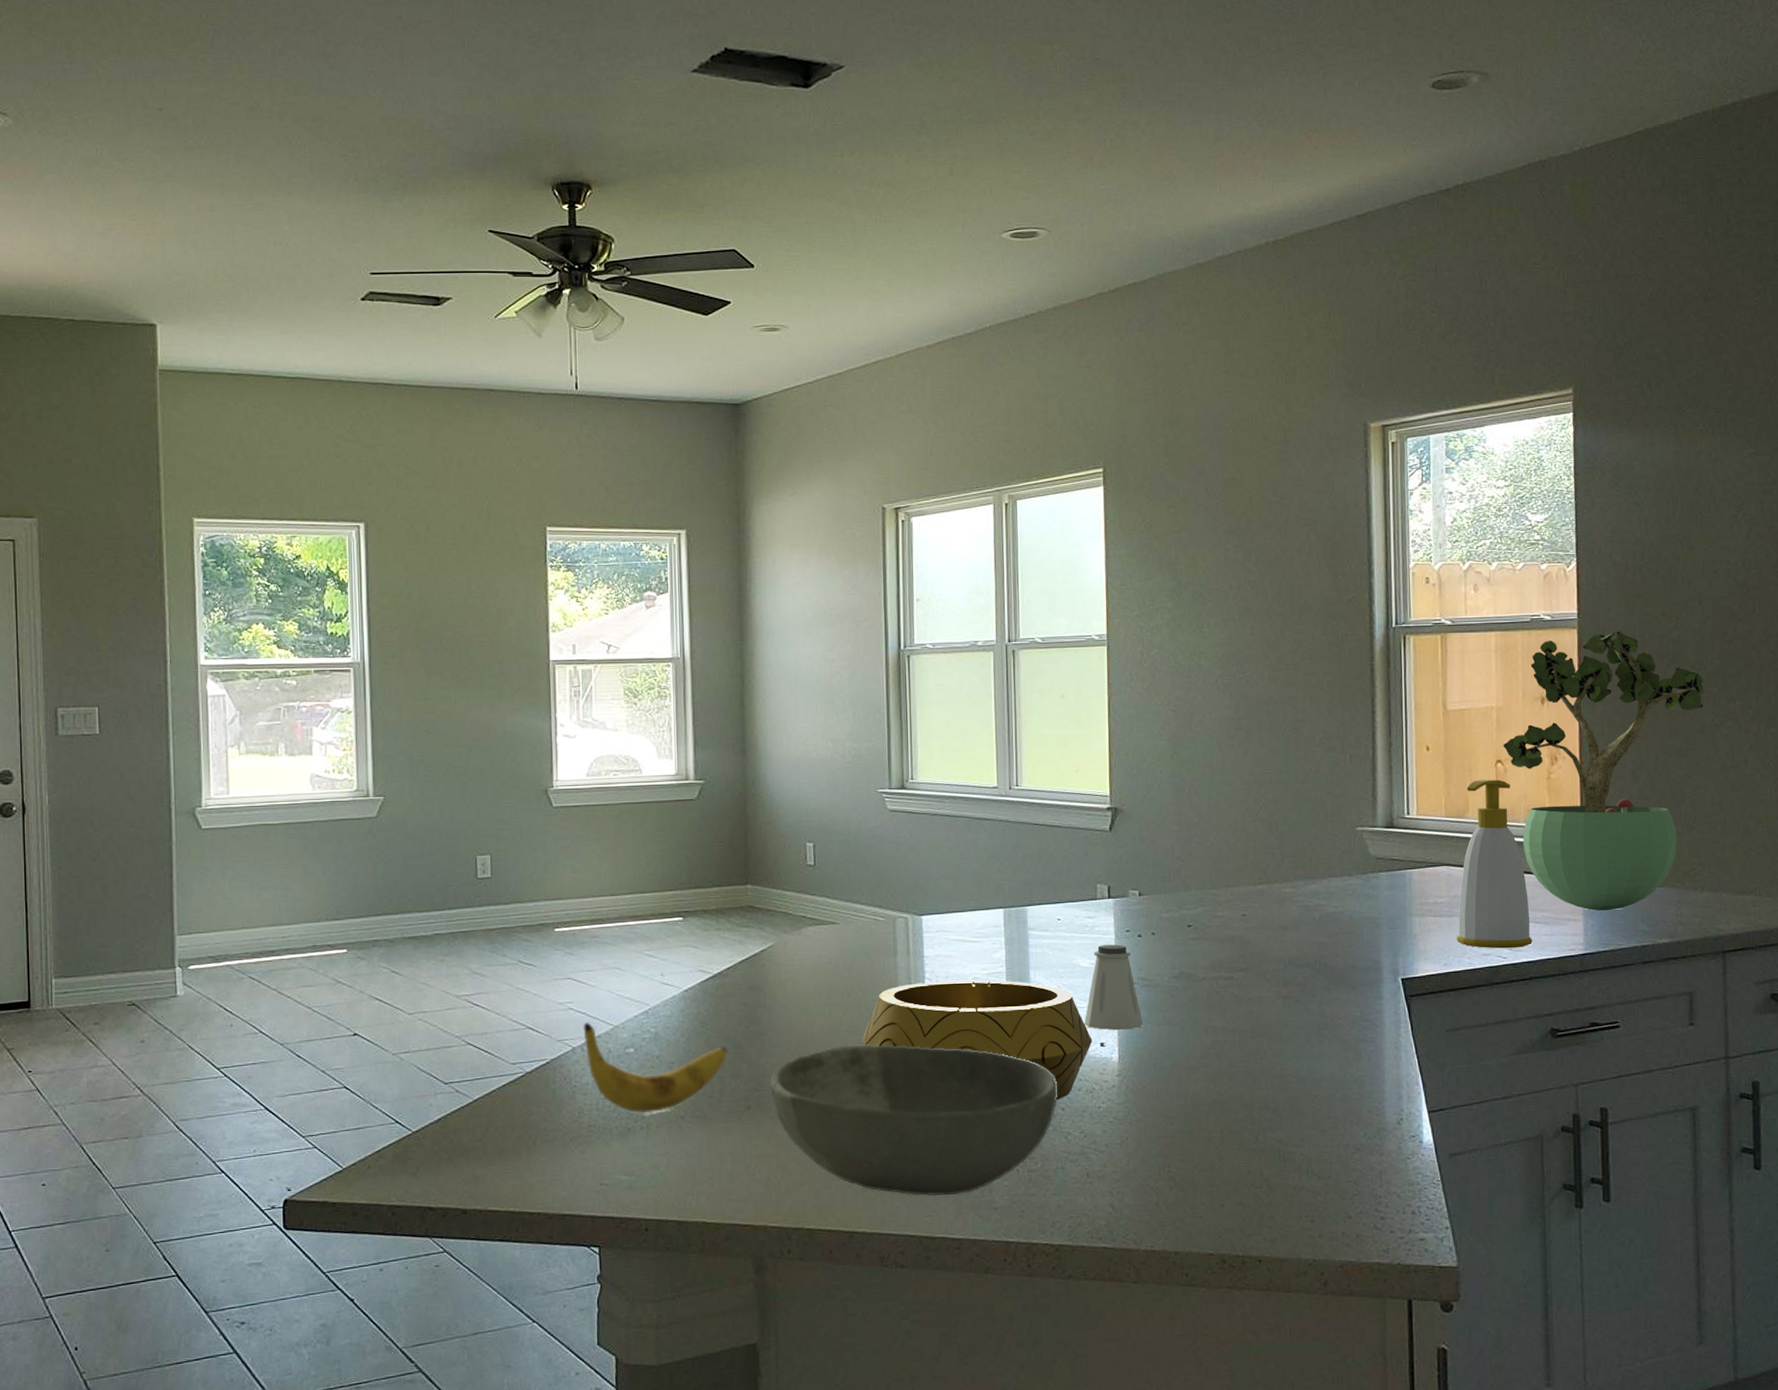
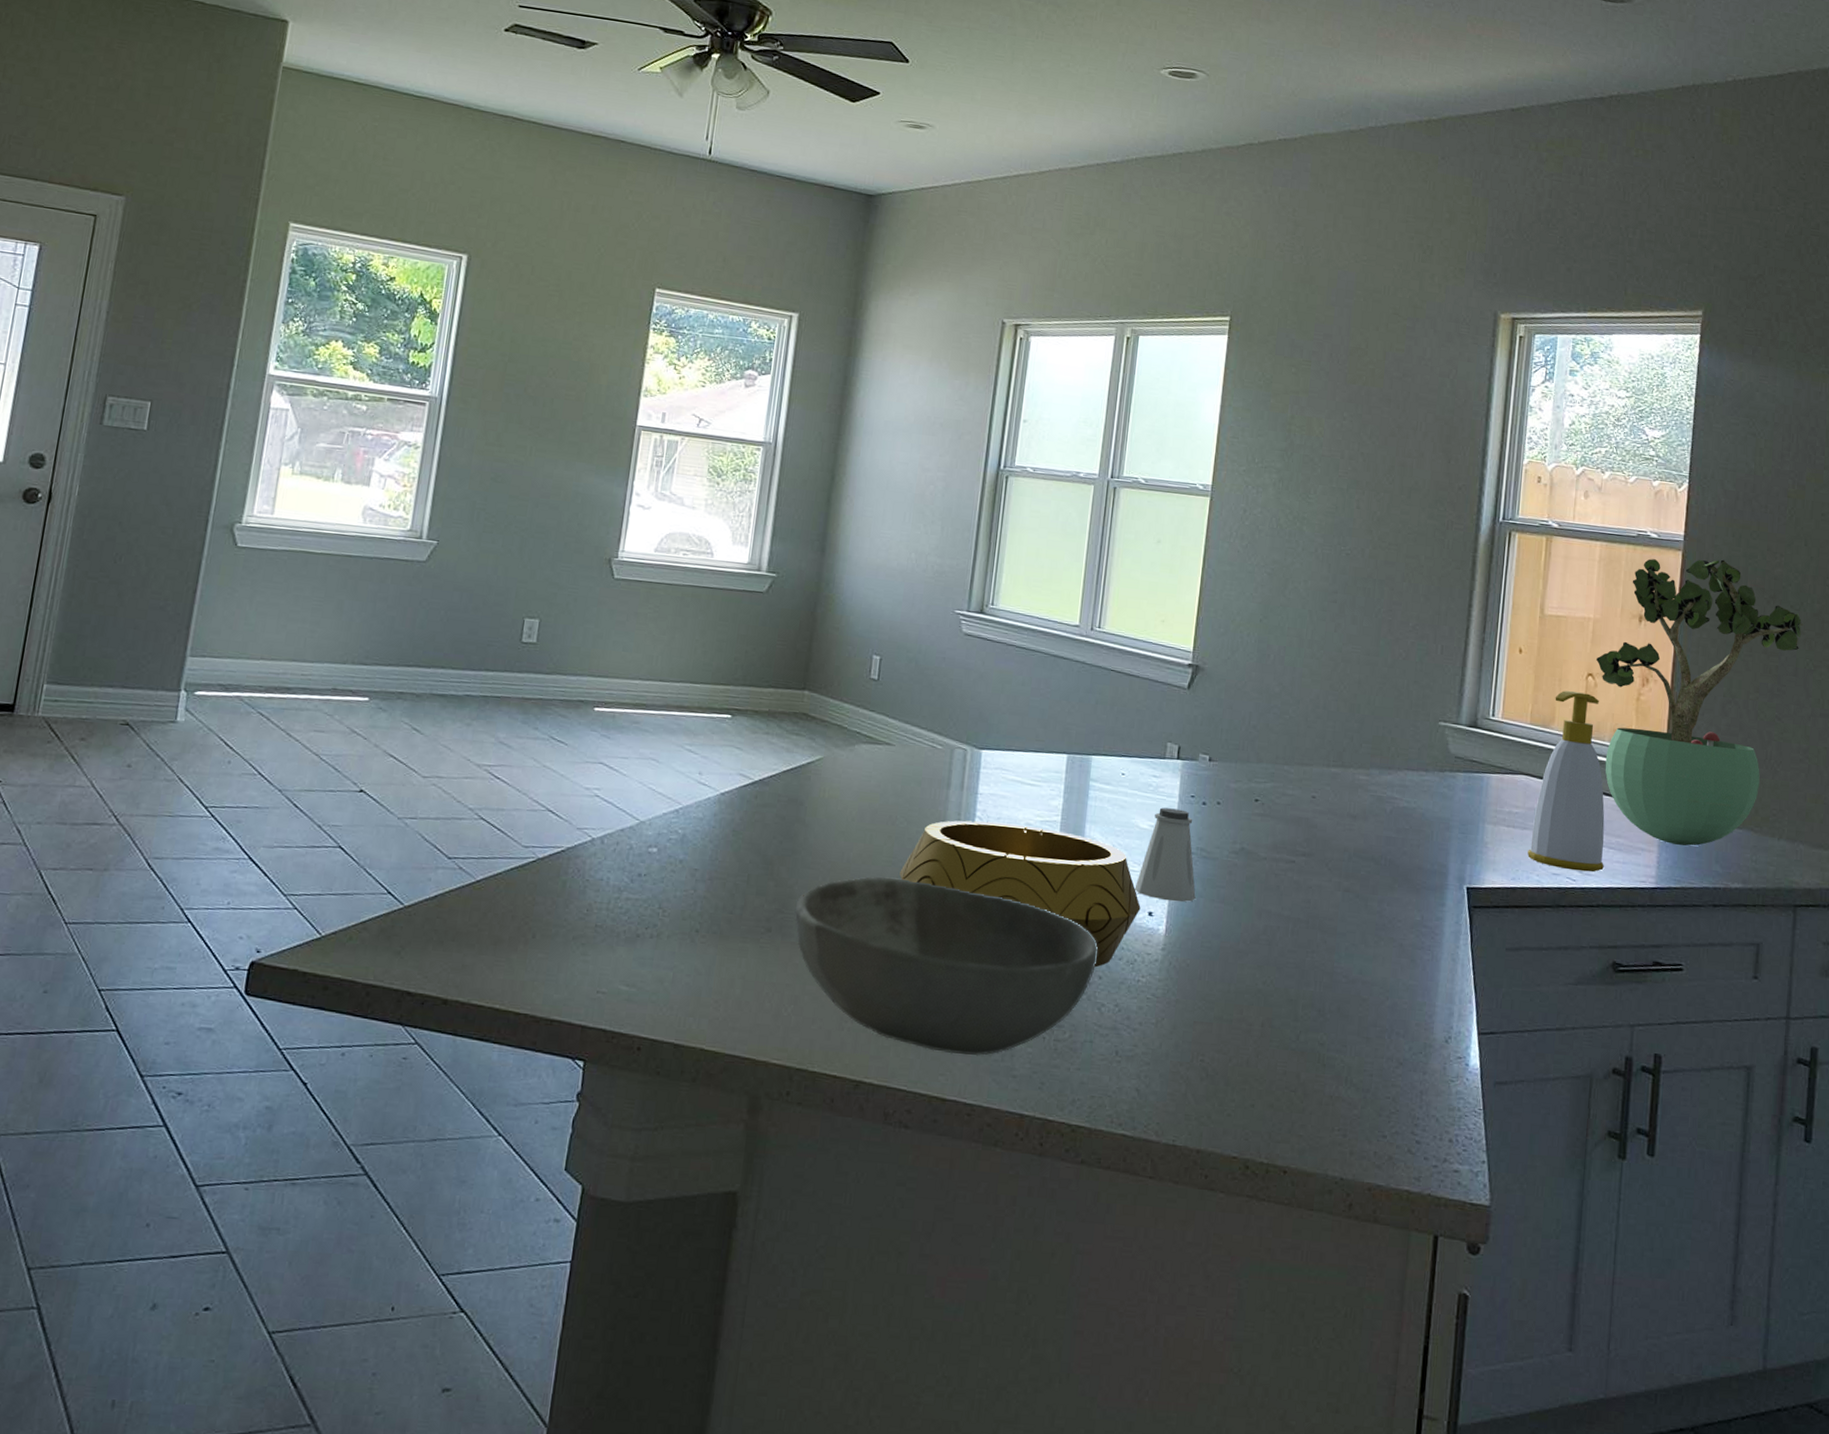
banana: present [583,1022,728,1114] -> none [605,813,757,921]

